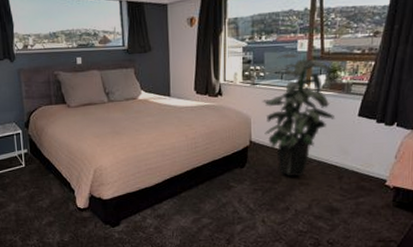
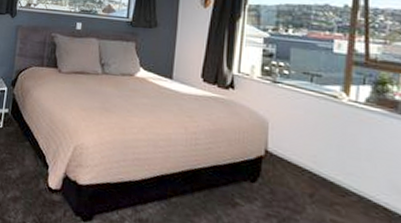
indoor plant: present [263,54,336,177] -> none [285,53,385,211]

